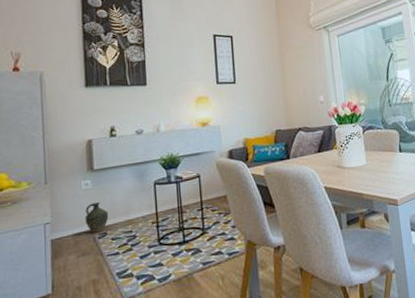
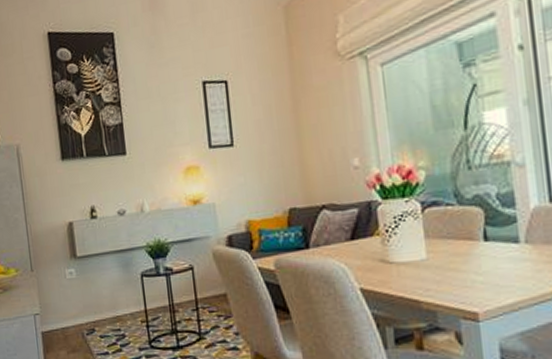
ceramic jug: present [84,202,109,233] -> none [71,294,96,328]

